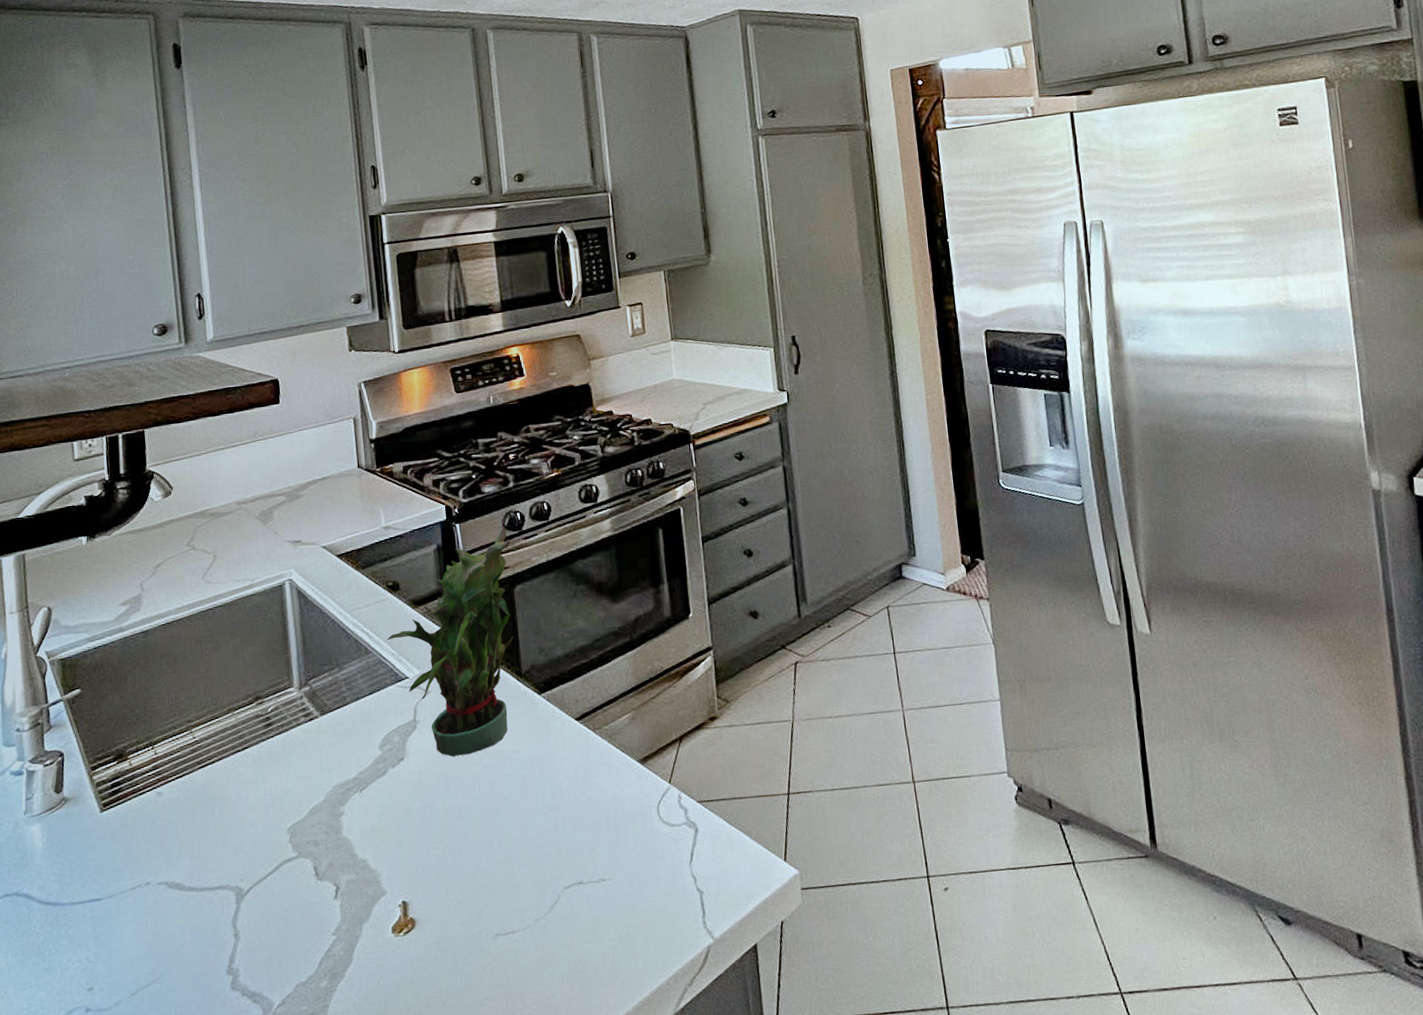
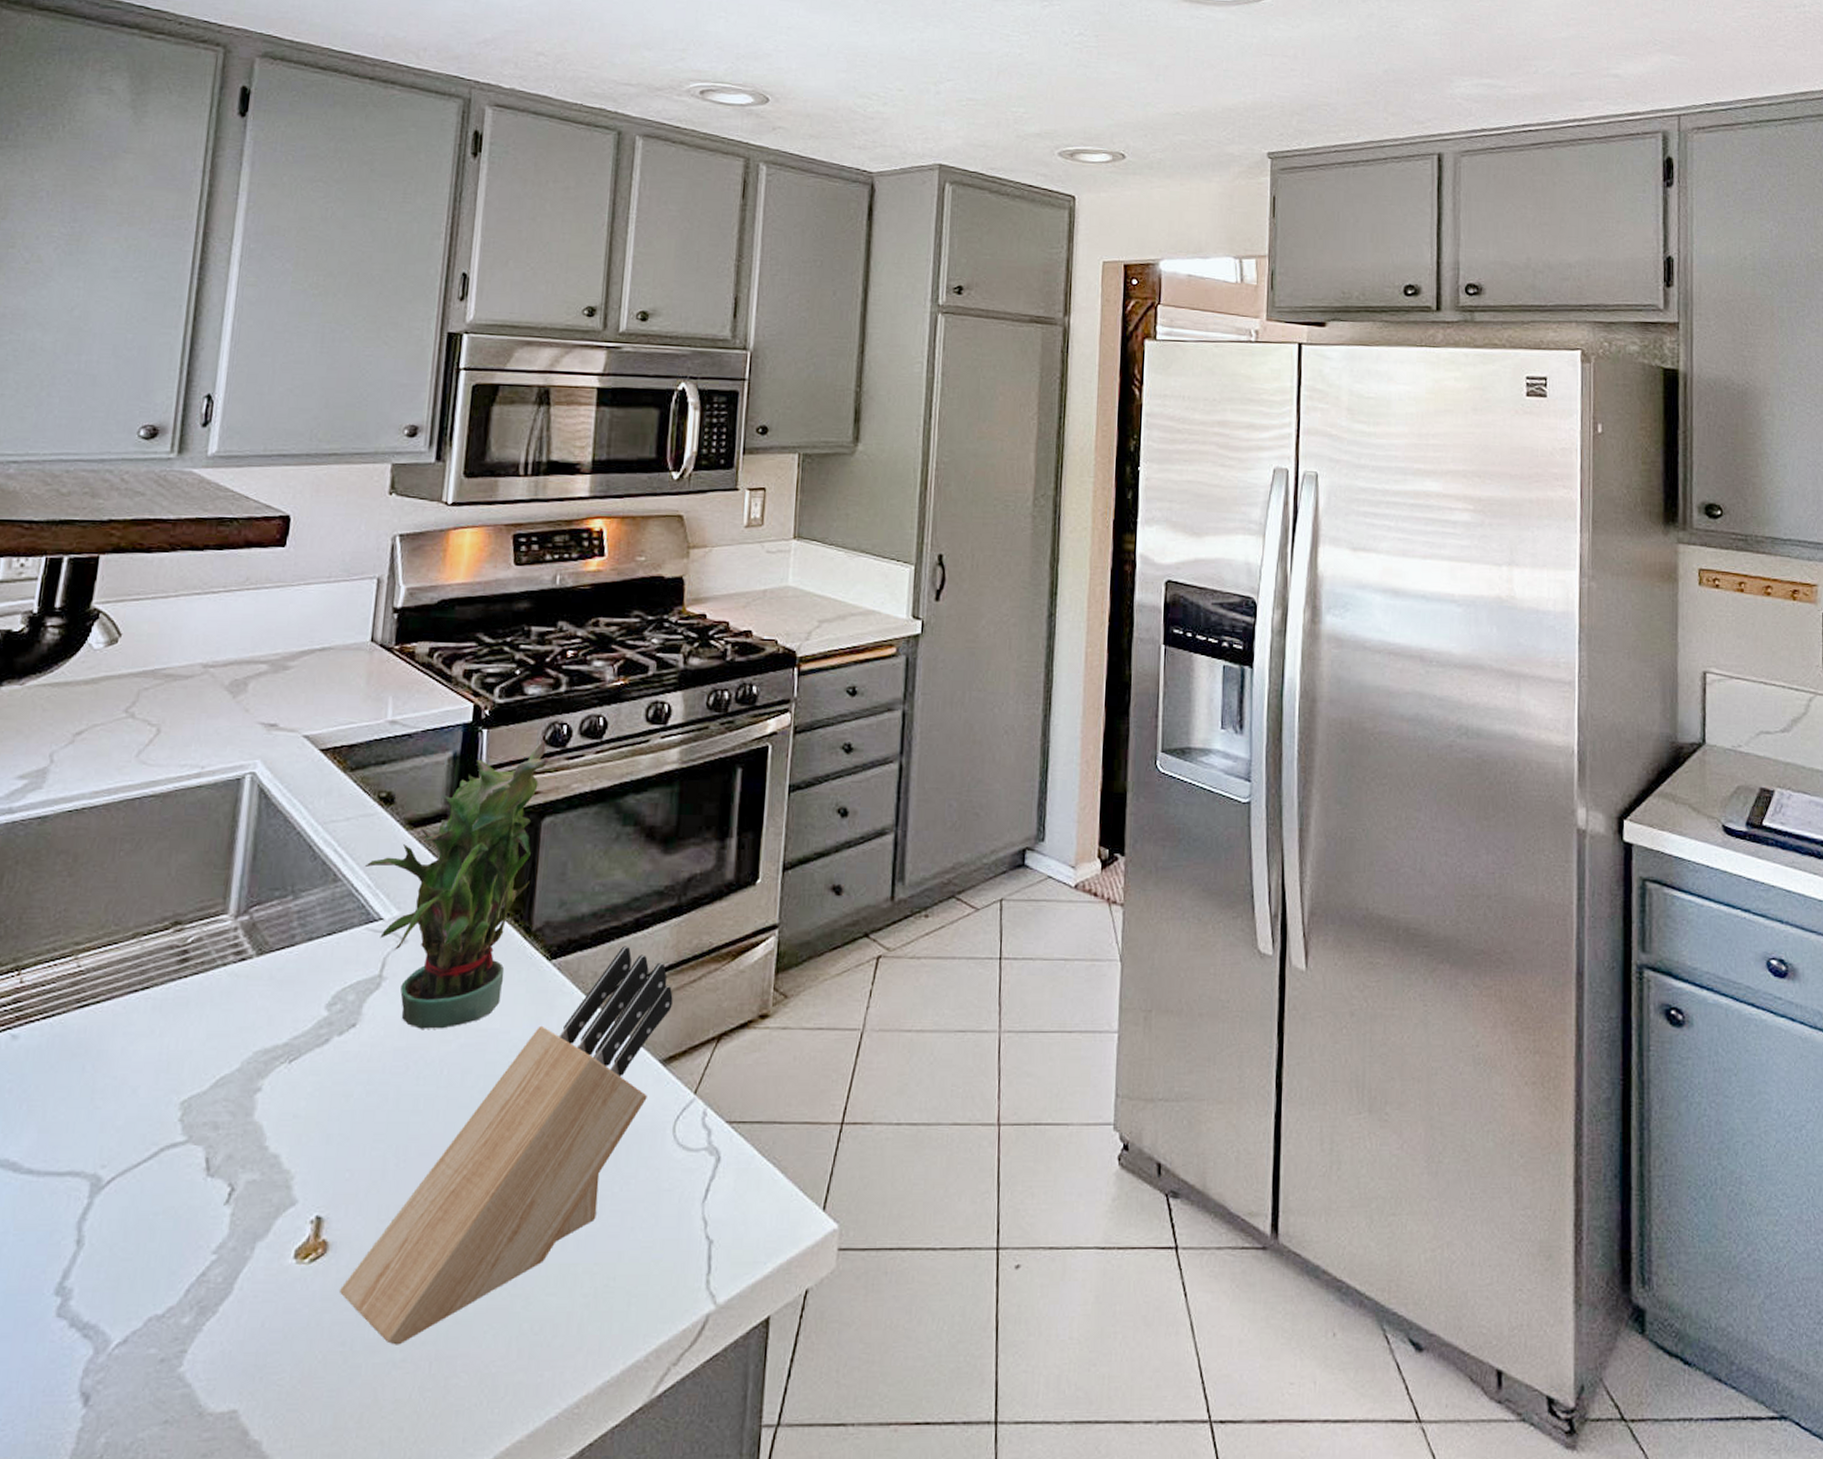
knife block: none [430,677,640,989] -> present [340,946,673,1345]

